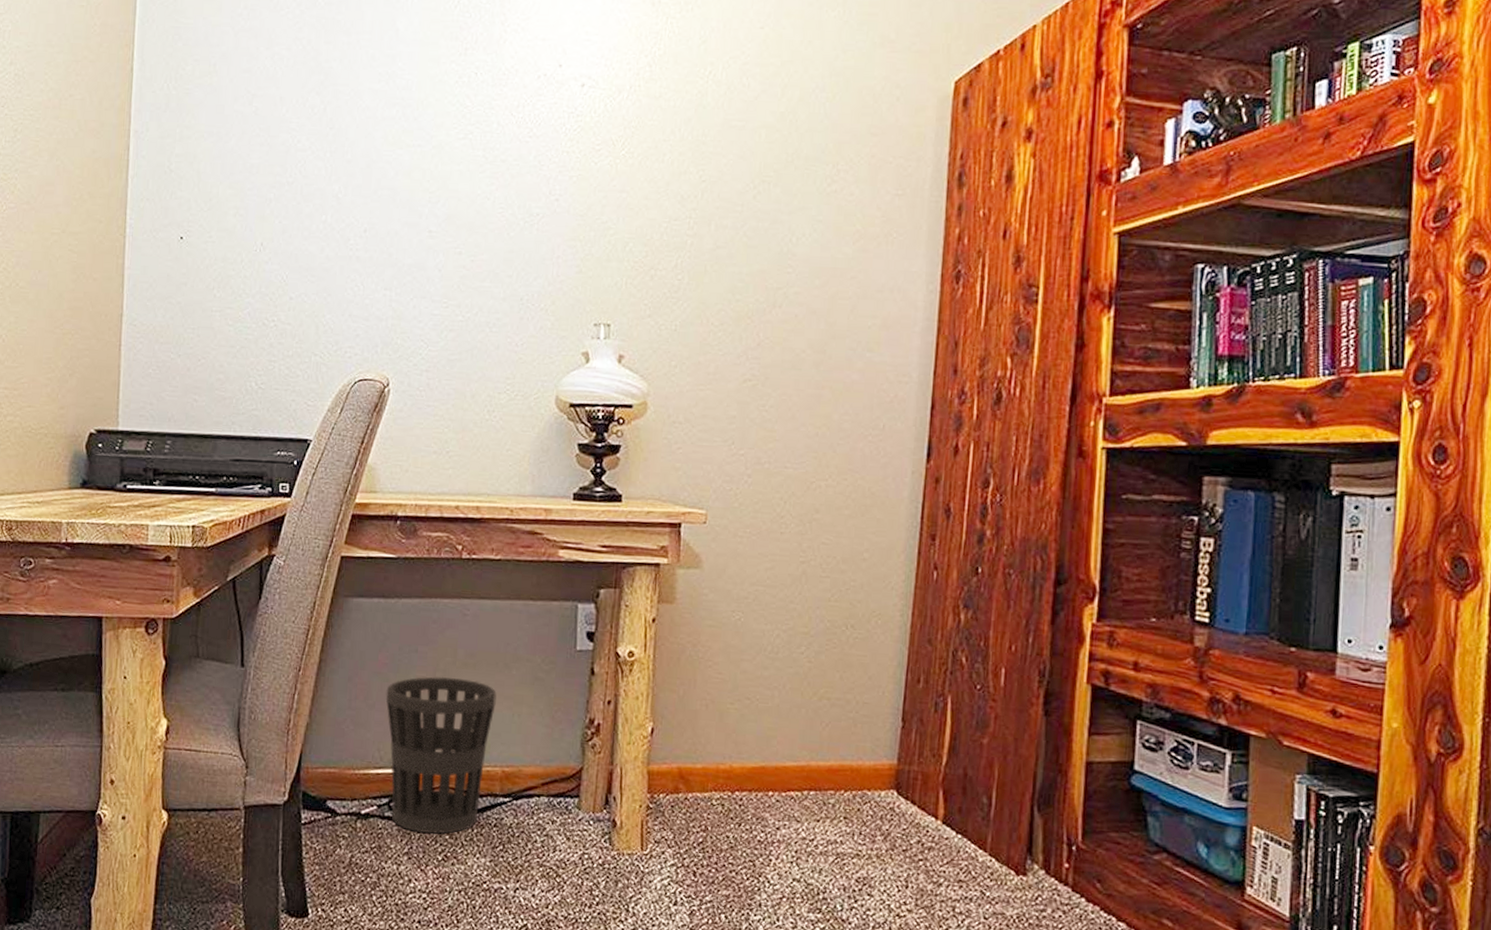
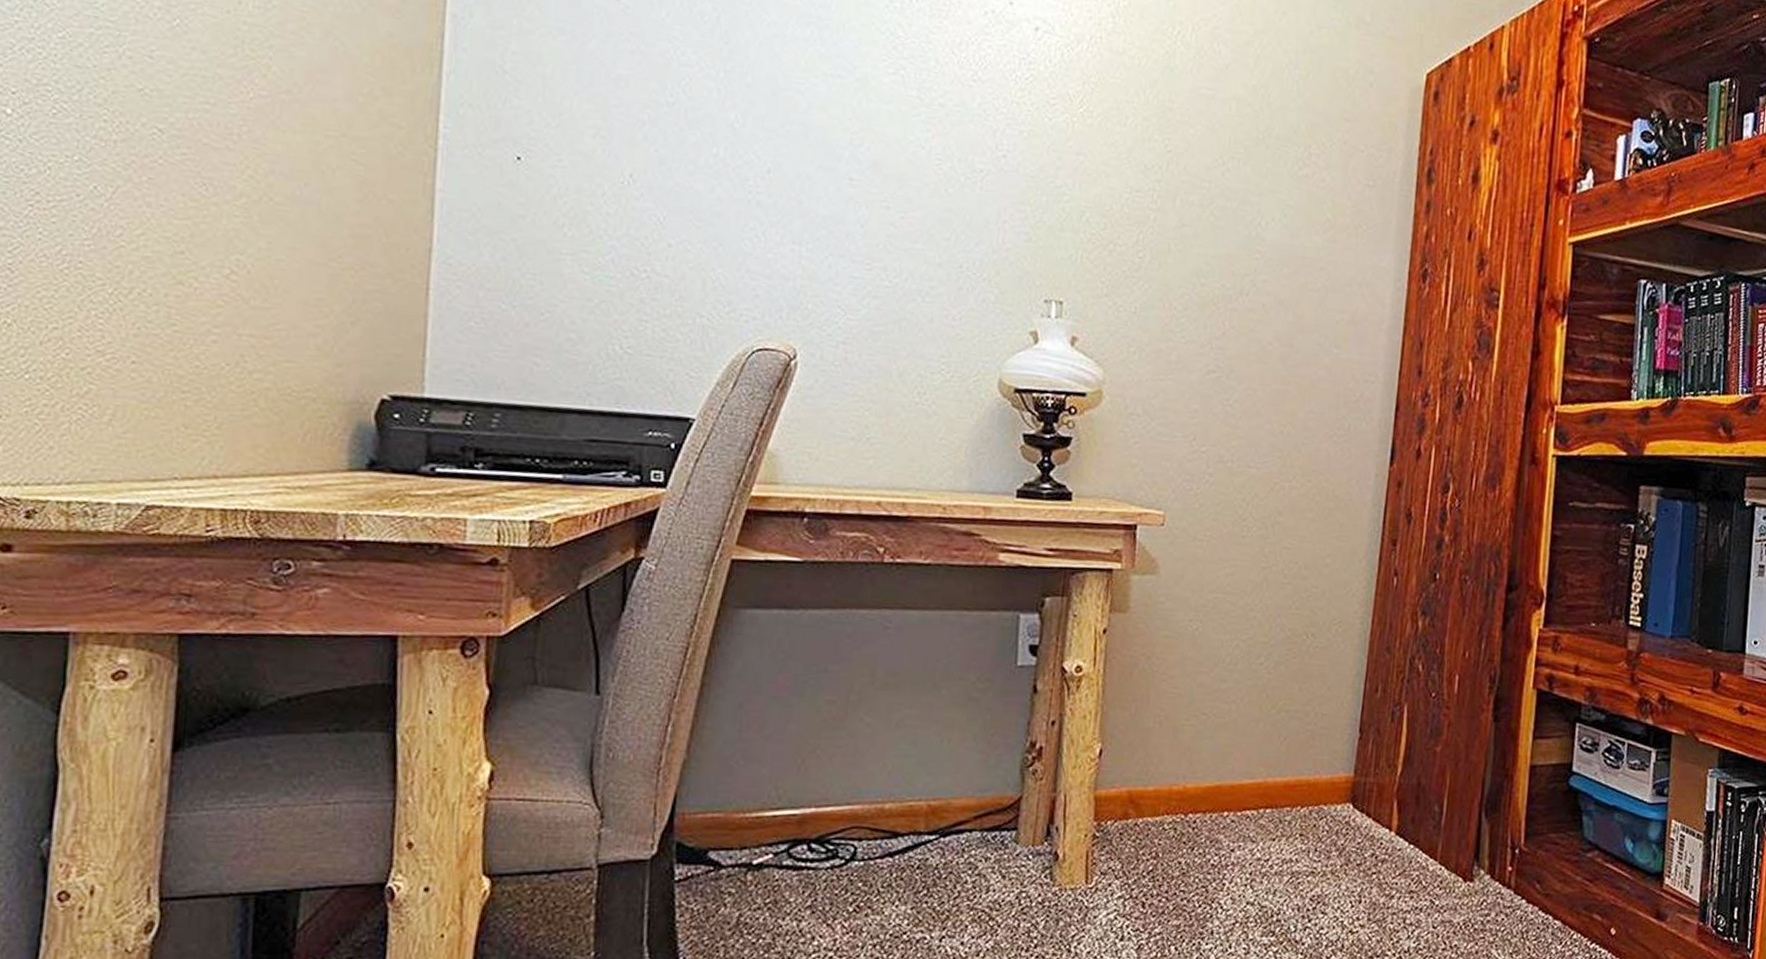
wastebasket: present [385,676,497,834] -> none [786,699,923,883]

